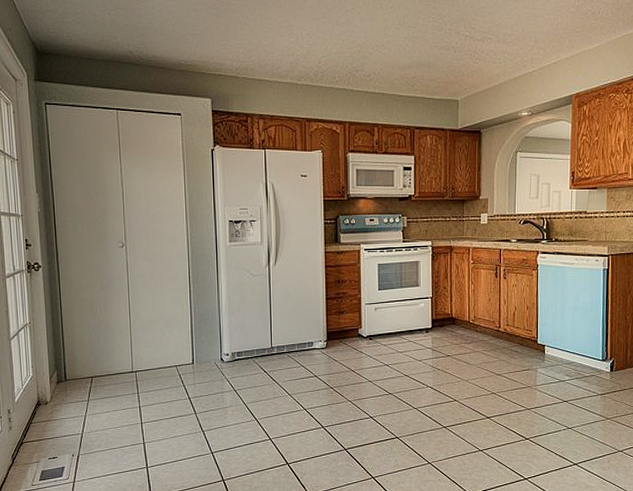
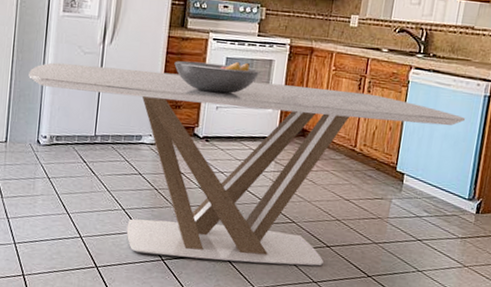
dining table: none [206,280,591,446] -> present [29,62,466,266]
fruit bowl: none [333,266,409,296] -> present [174,61,261,94]

